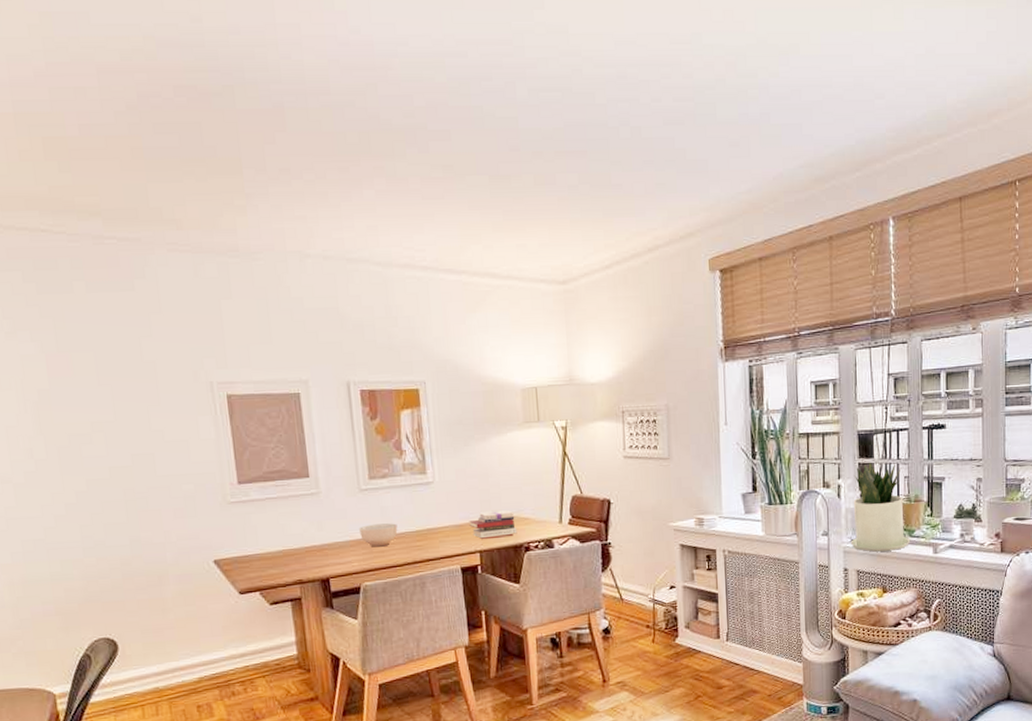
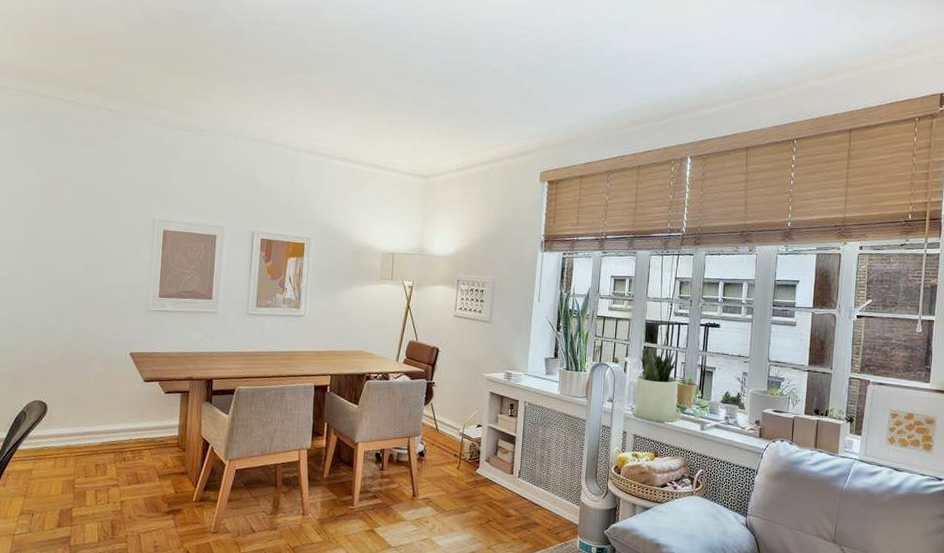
bowl: present [358,523,398,547] -> none [241,342,271,360]
books: present [469,510,517,539] -> none [326,344,363,367]

